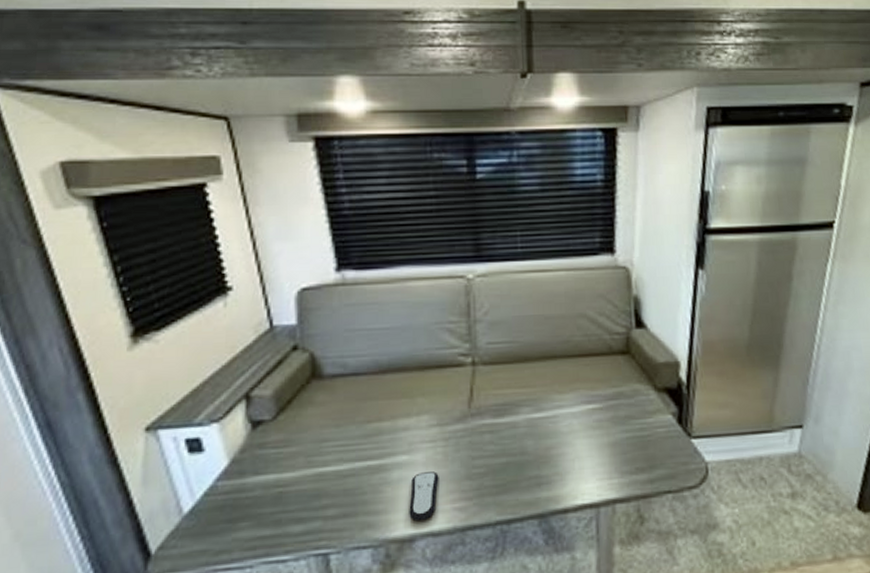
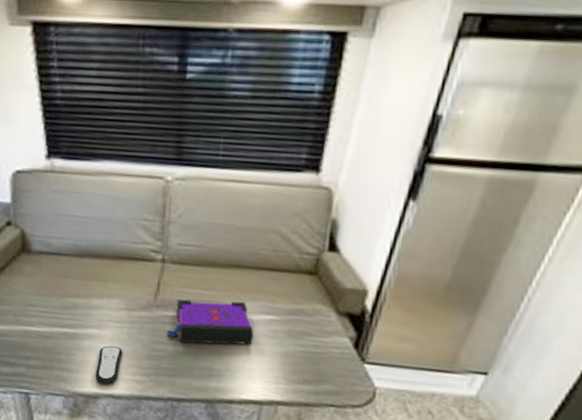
board game: none [485,393,579,453] -> present [166,299,254,345]

